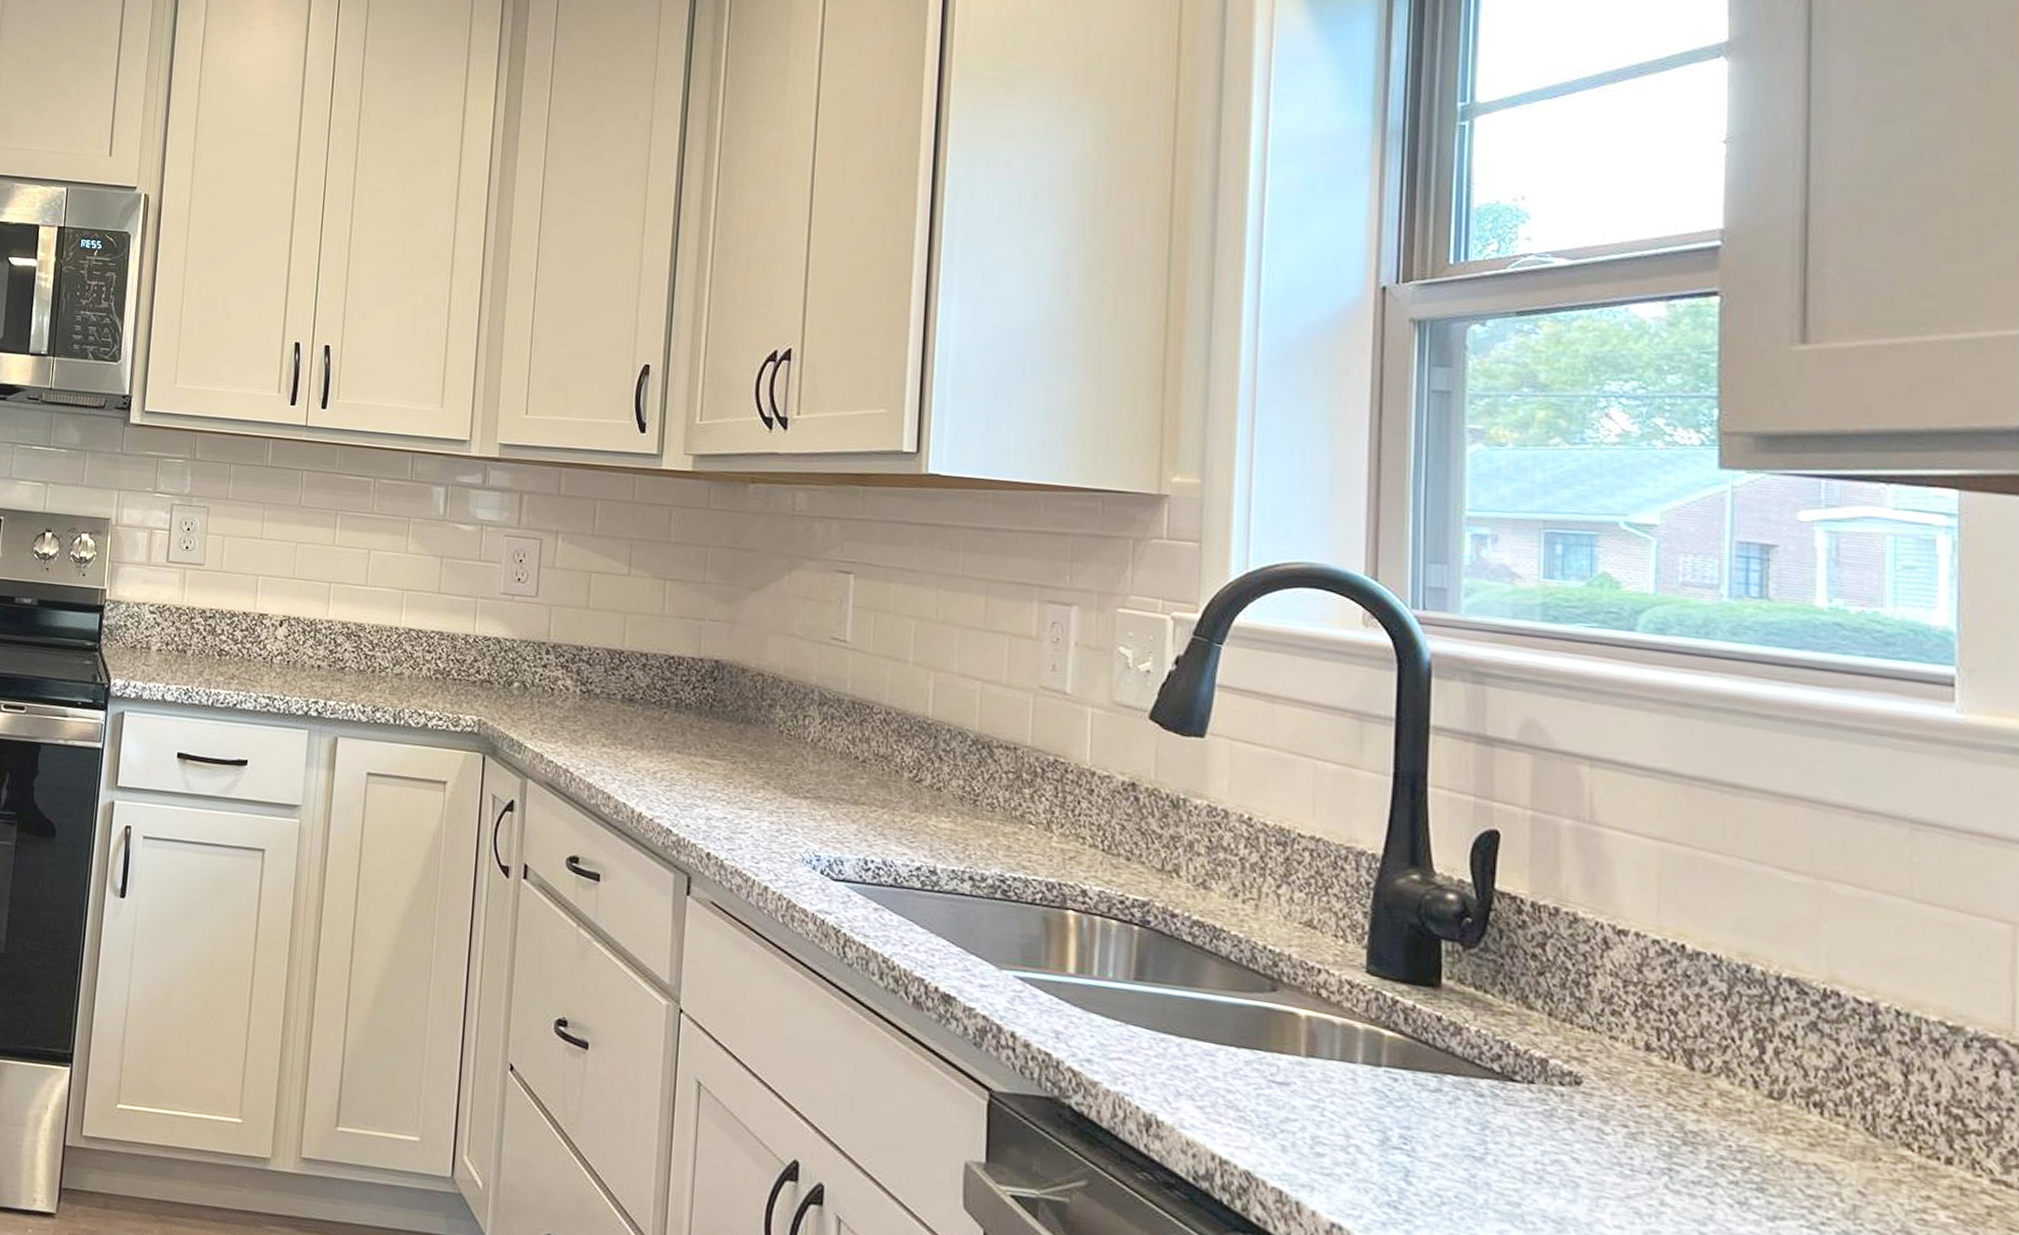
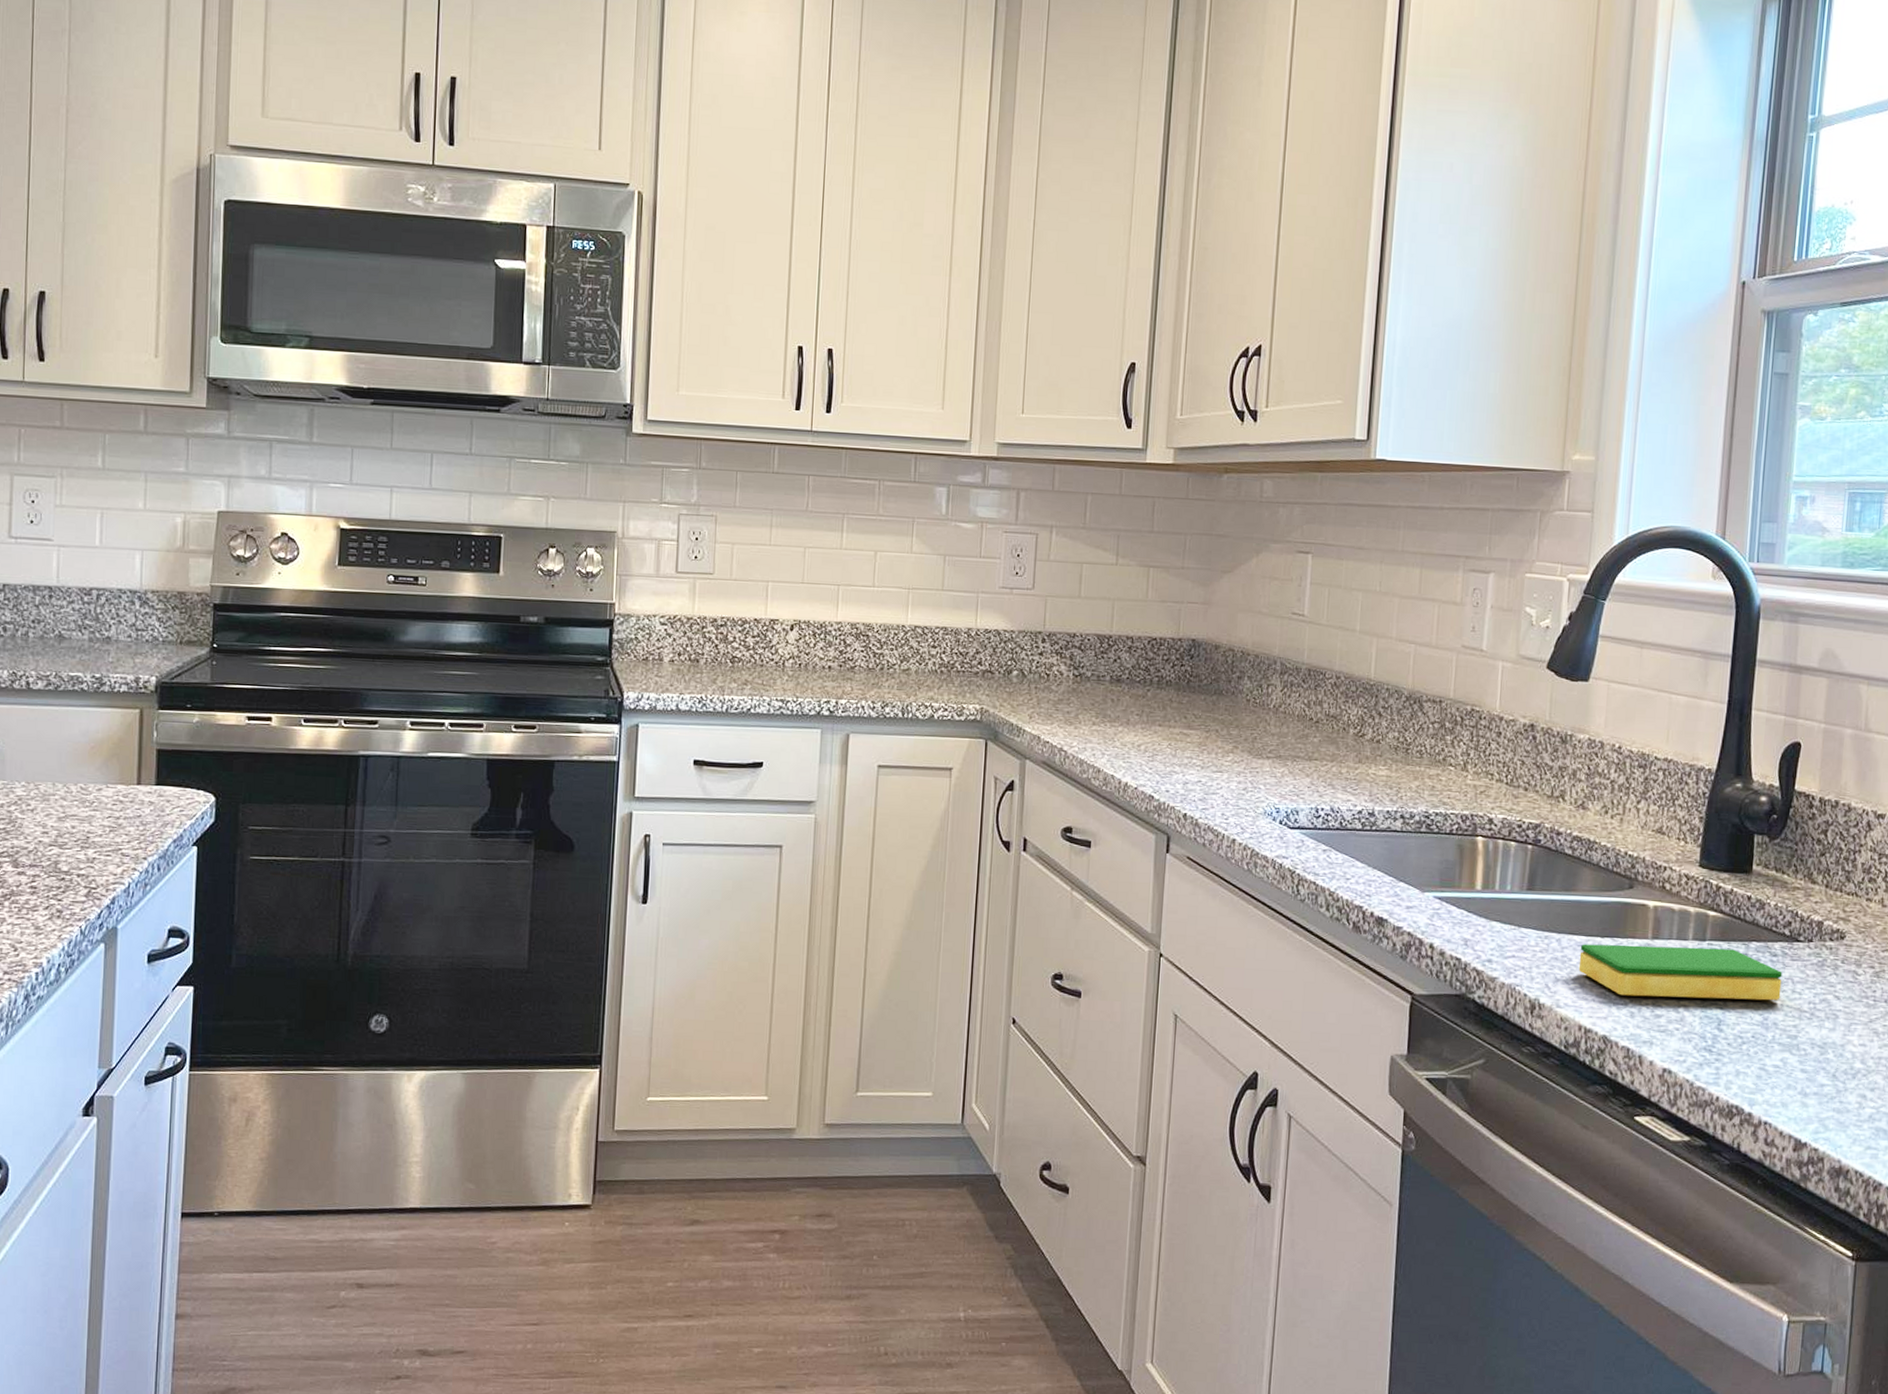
dish sponge: none [1207,1053,1493,1155] -> present [1578,944,1783,1001]

